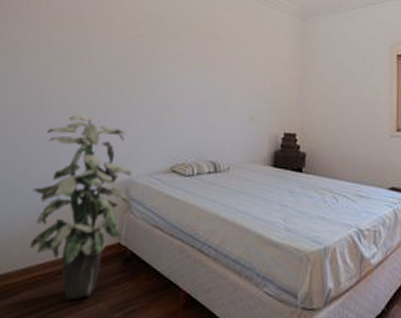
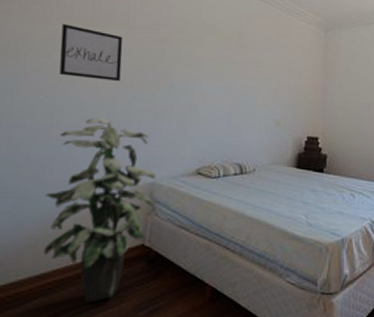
wall art: none [47,26,103,80] -> present [59,23,123,82]

